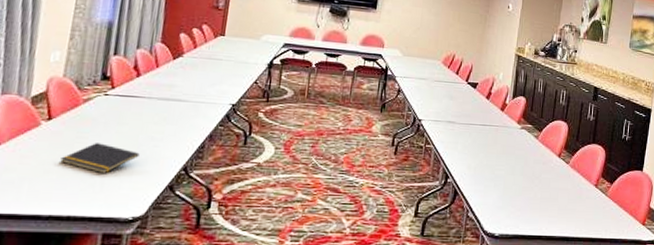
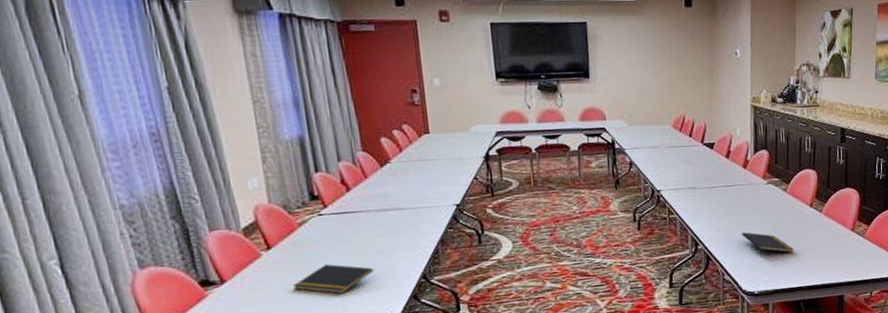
notepad: none [491,172,538,200] -> present [742,232,794,257]

